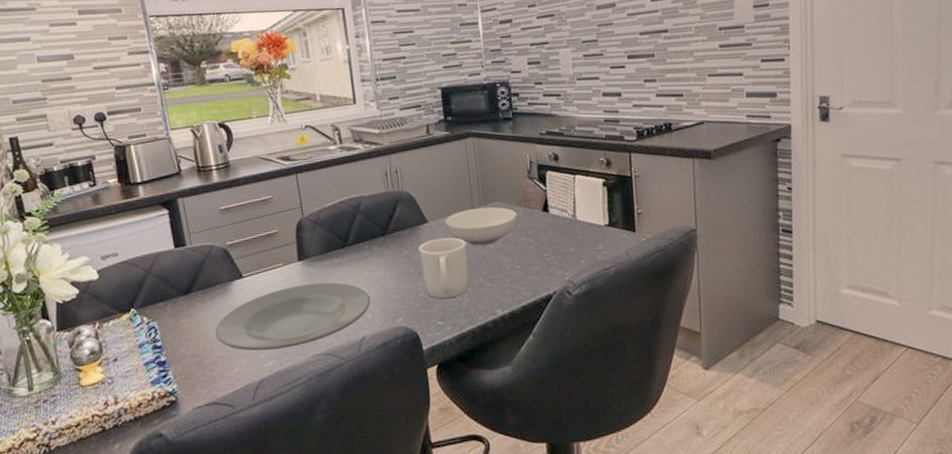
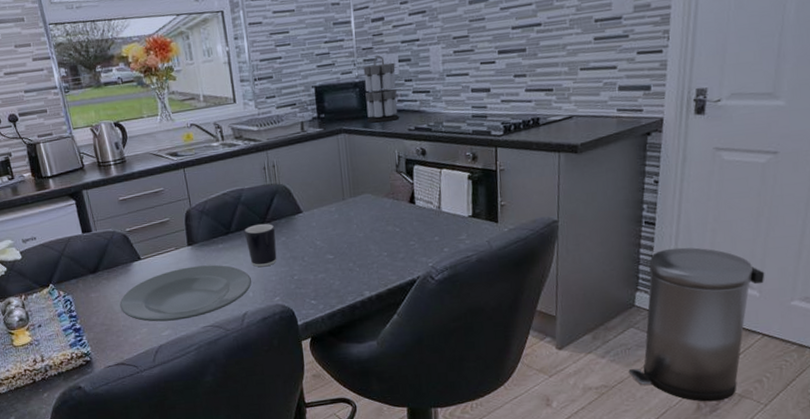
mug: none [362,234,400,284] -> present [243,223,277,267]
mug: present [418,237,470,299] -> none [294,226,340,281]
bowl: present [445,207,517,246] -> none [318,198,385,234]
spice rack: none [491,57,530,127] -> present [363,55,399,123]
pedal bin: none [778,256,902,423] -> present [628,247,765,402]

